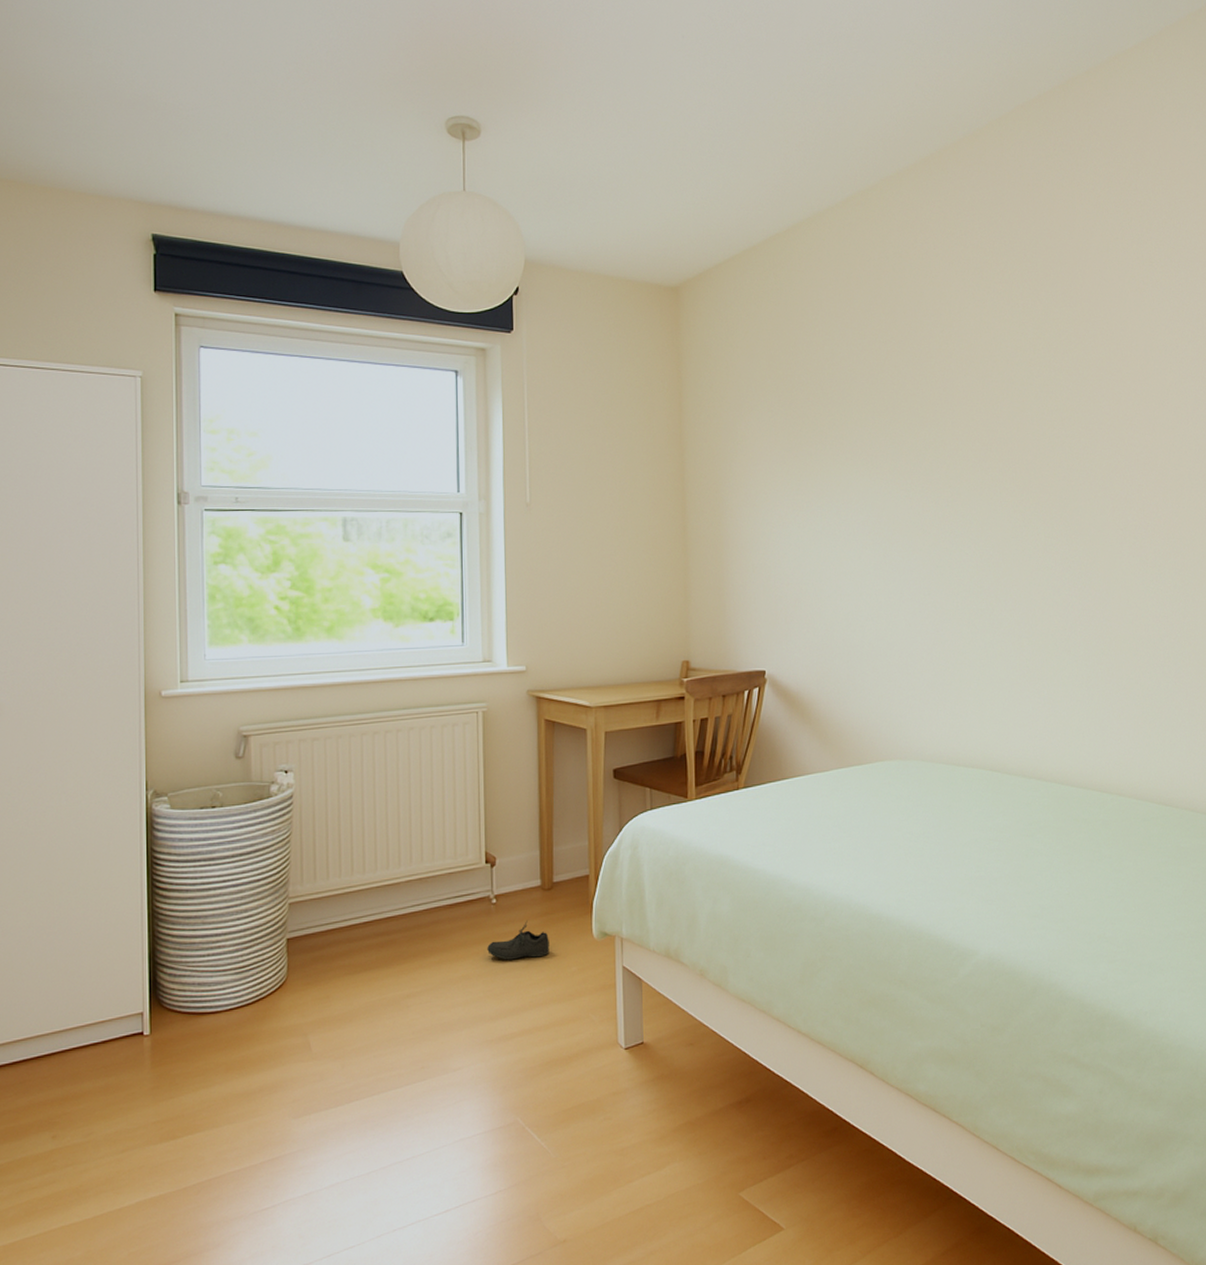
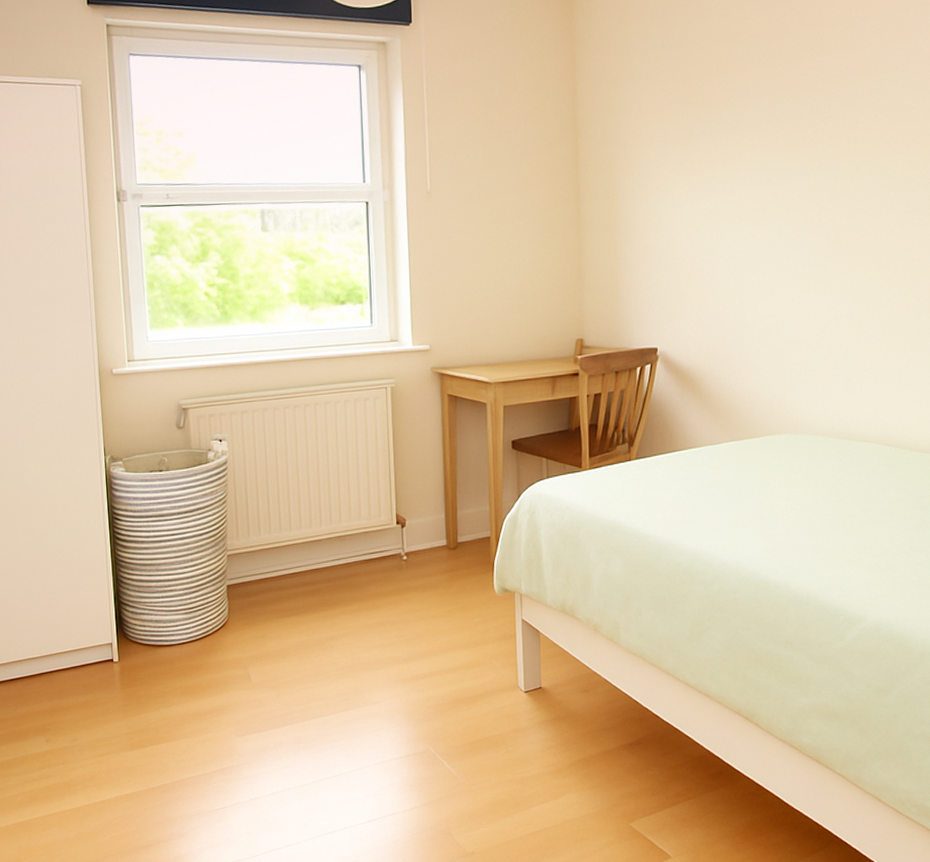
shoe: present [487,919,549,960] -> none [400,575,455,610]

